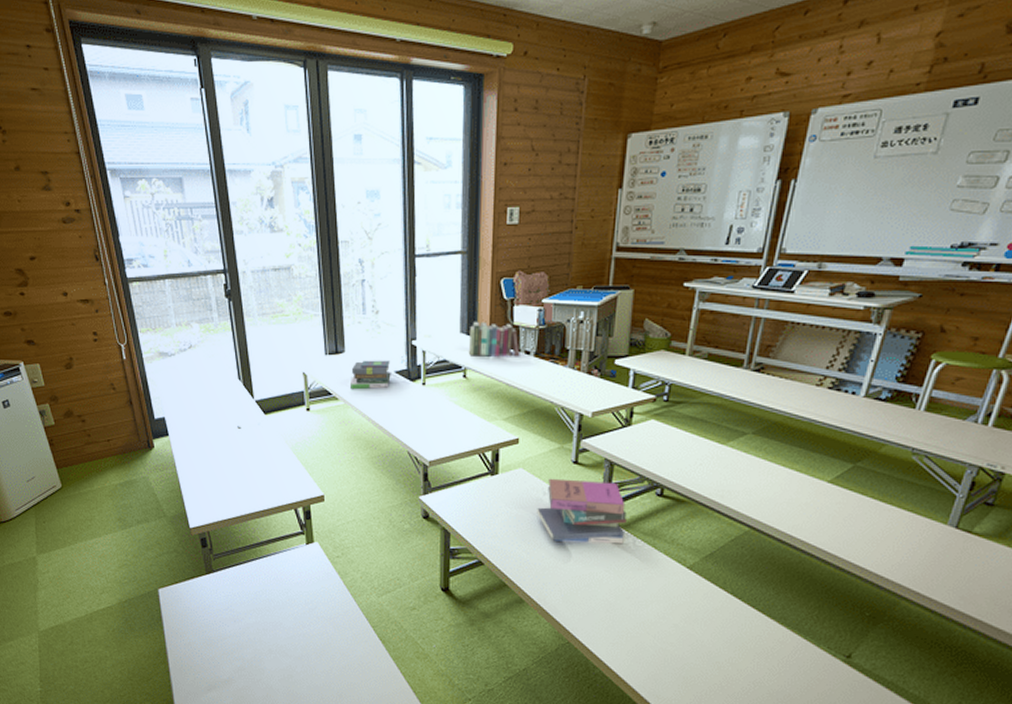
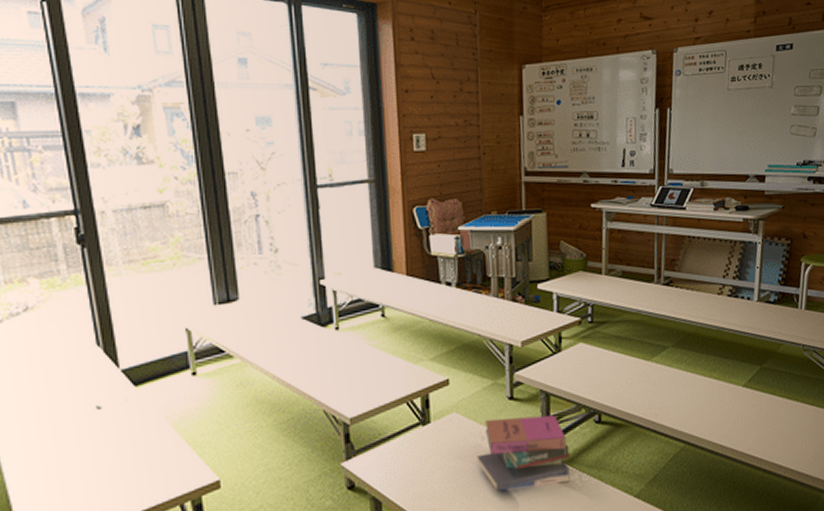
books: present [351,360,391,390] -> none [248,305,298,344]
books: present [469,321,520,357] -> none [384,253,441,293]

